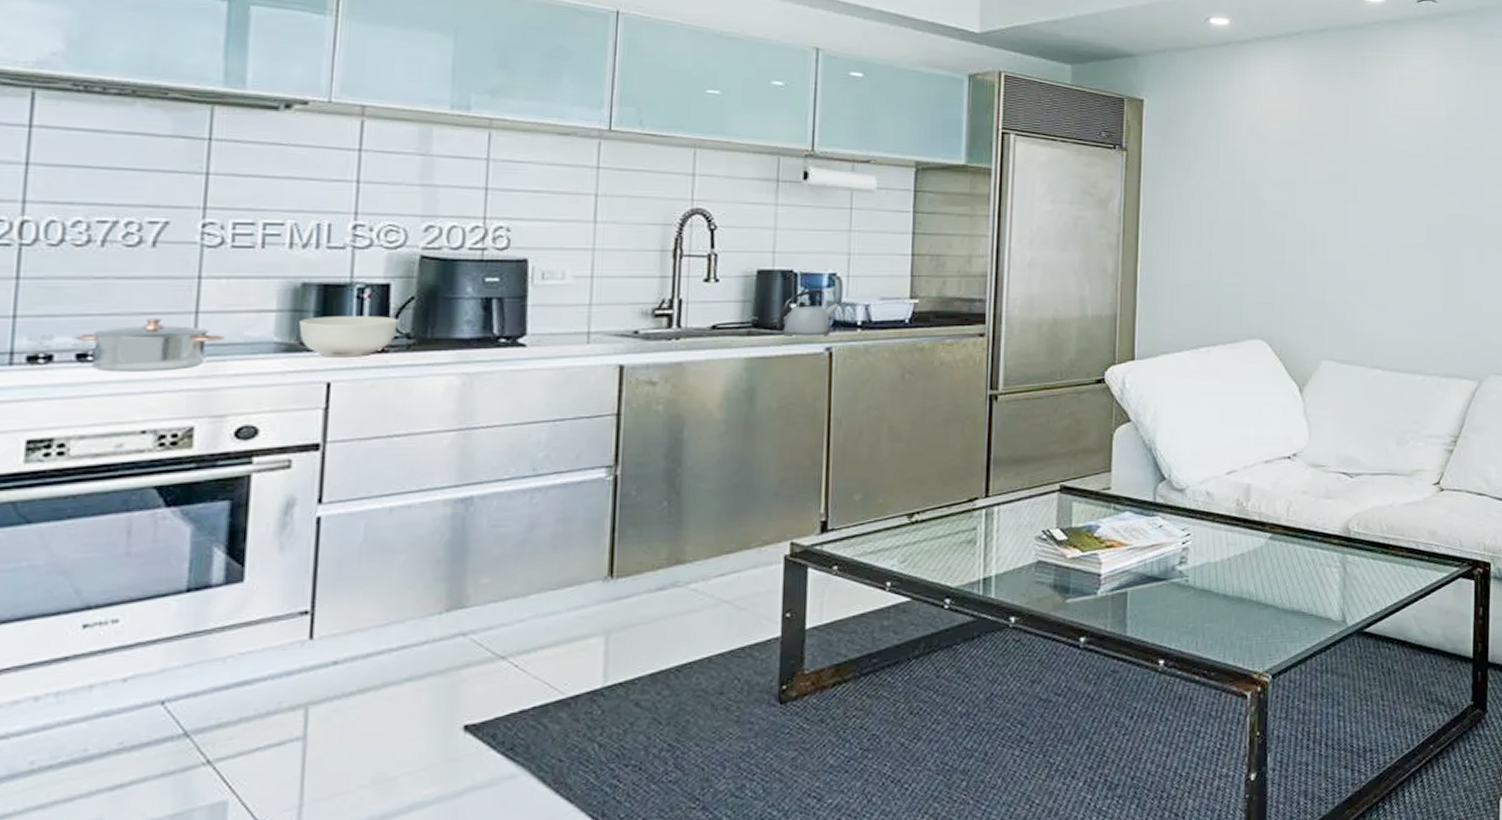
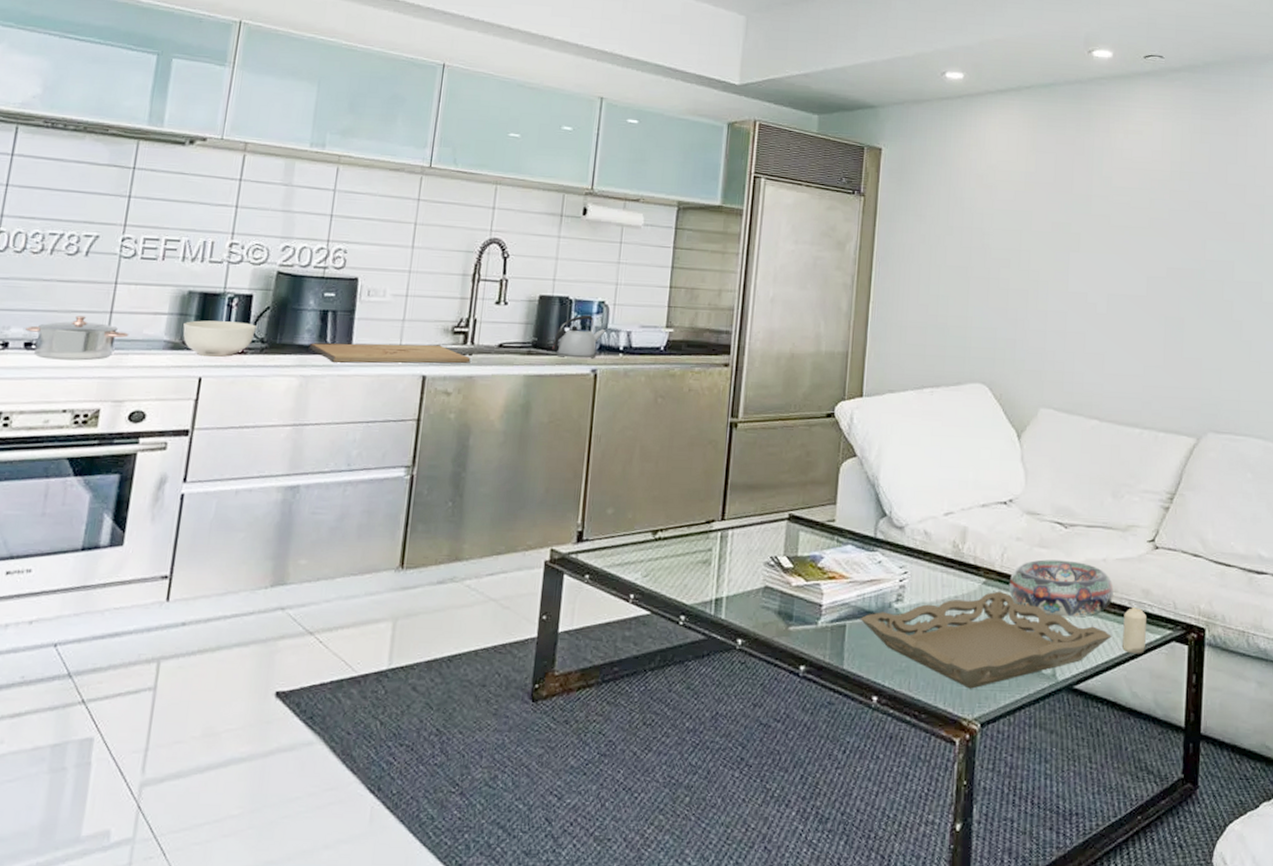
cutting board: none [470,330,678,356] -> present [308,343,471,364]
tray: none [1142,544,1400,643] -> present [860,591,1112,689]
decorative bowl: none [1295,509,1401,564] -> present [1008,559,1114,618]
candle: none [1411,548,1433,594] -> present [1122,606,1146,654]

